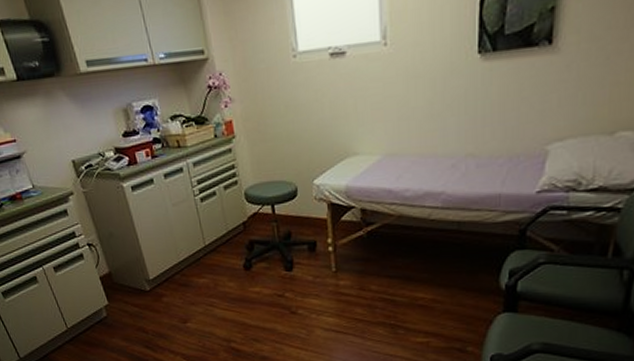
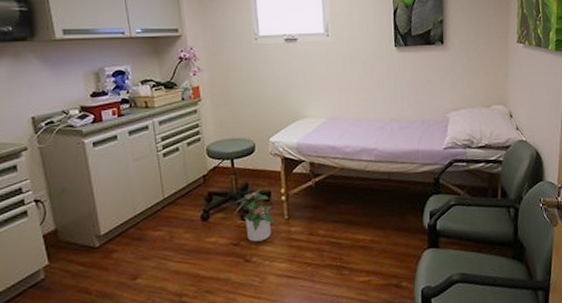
potted plant: none [278,237,321,294] -> present [234,188,275,242]

